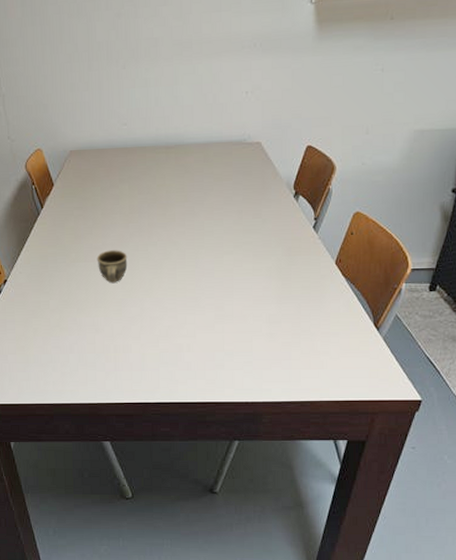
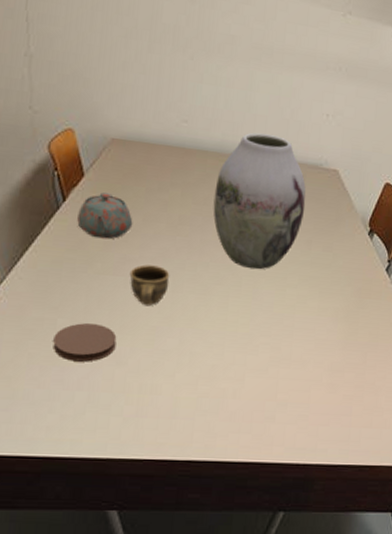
coaster: none [49,302,94,332] -> present [53,323,117,362]
teapot: none [53,196,94,234] -> present [77,192,133,240]
vase: none [155,121,234,243] -> present [213,132,306,270]

